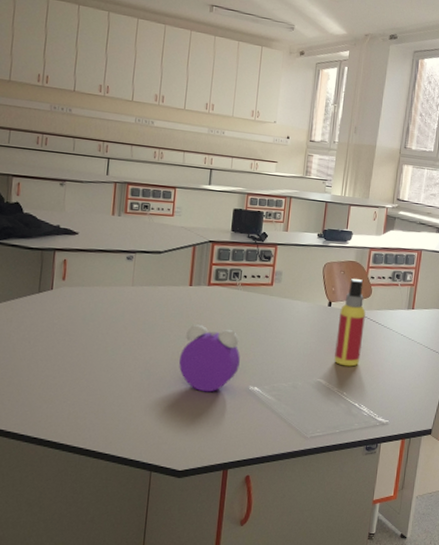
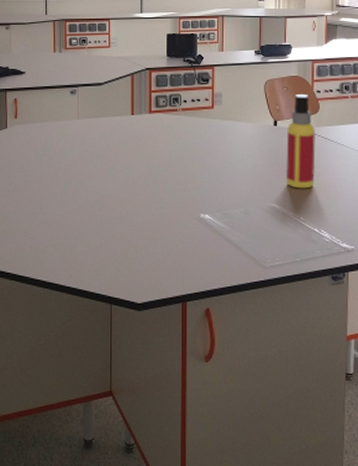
alarm clock: present [178,324,240,392] -> none [128,153,188,222]

